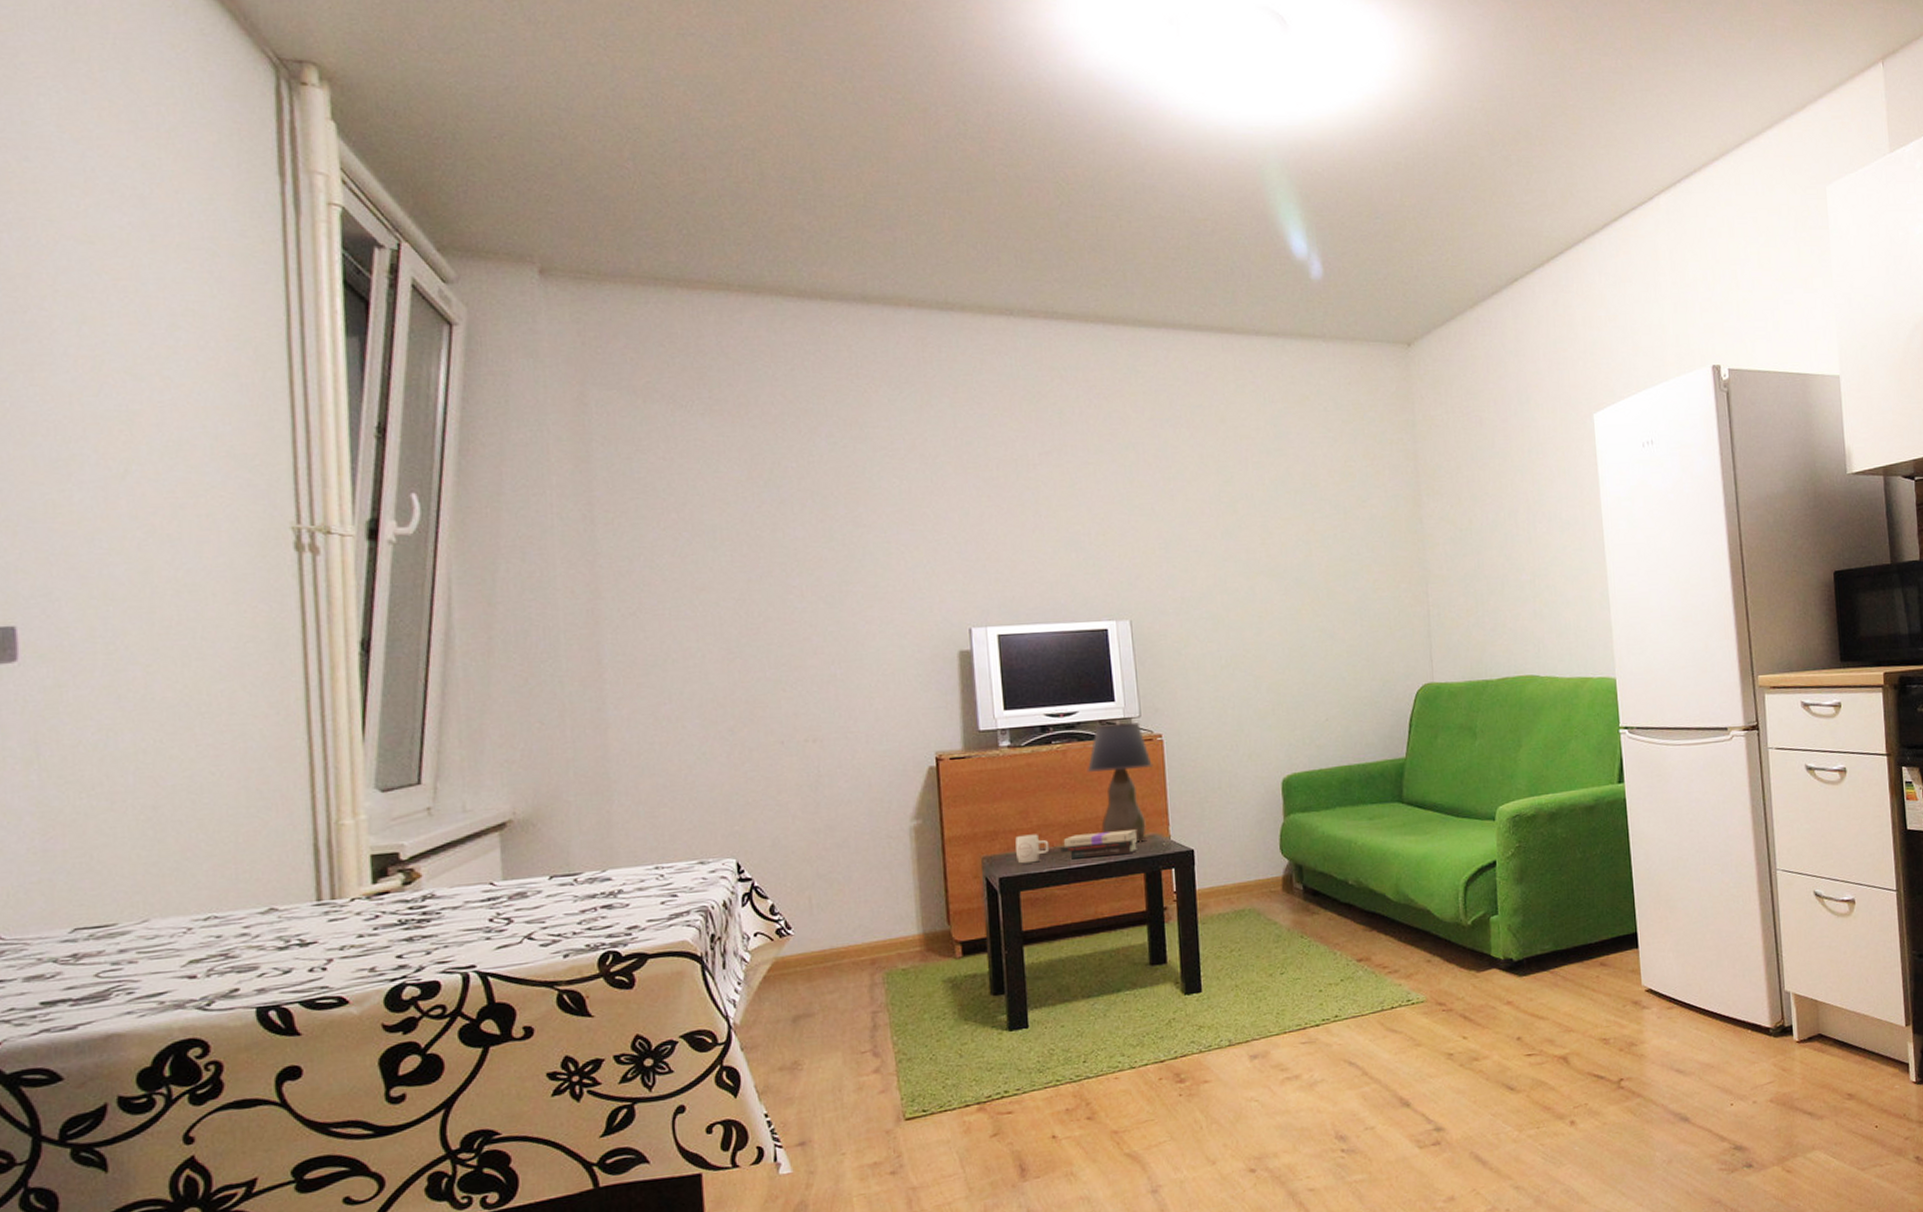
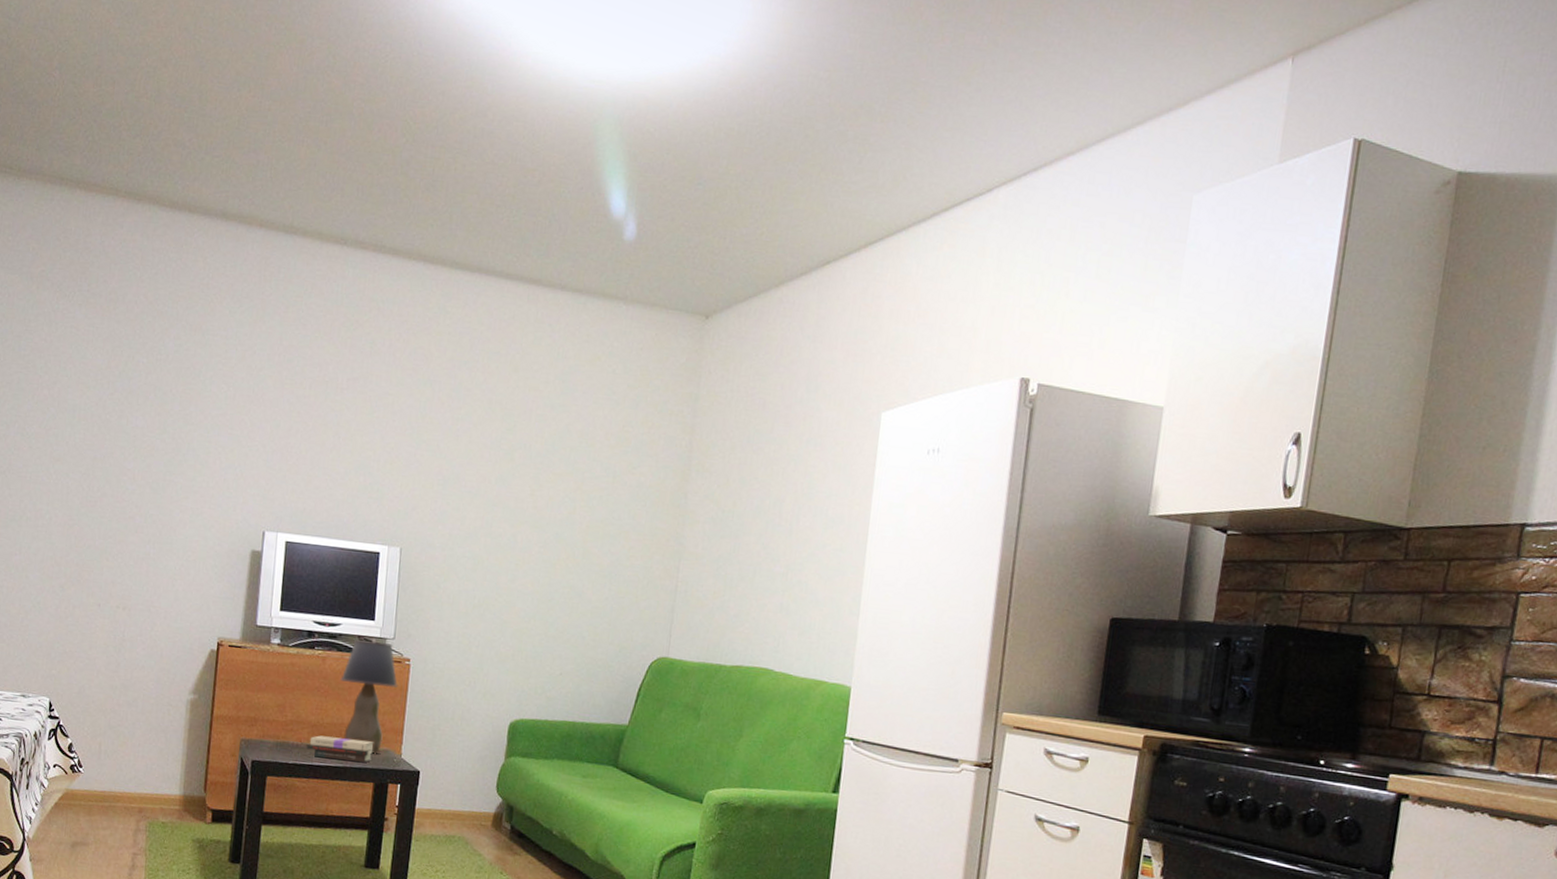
mug: present [1015,834,1050,864] -> none [269,726,298,754]

